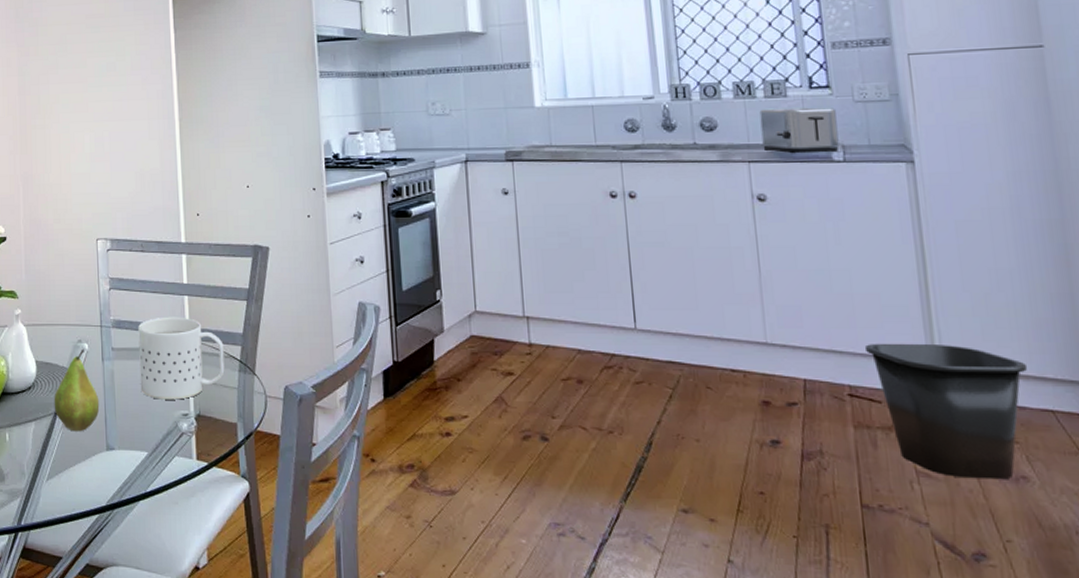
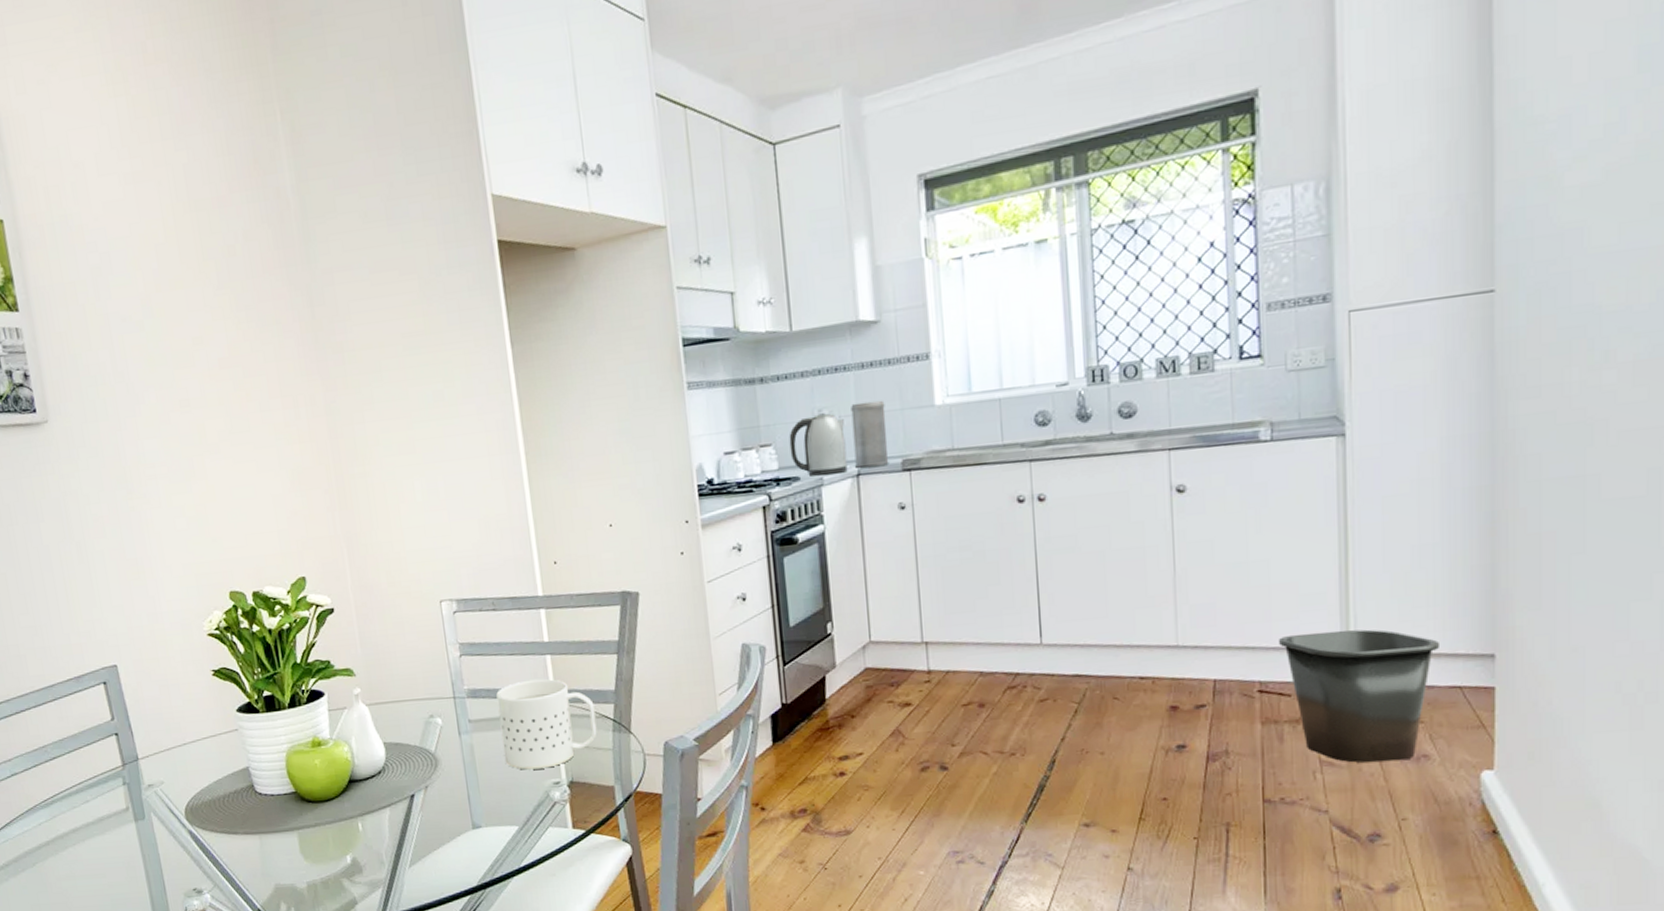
fruit: present [54,349,100,432] -> none [408,724,461,814]
kettle: none [406,106,457,159] -> present [789,413,848,476]
canister: none [460,99,494,156] -> present [851,400,889,468]
toaster: present [759,107,839,154] -> none [1183,380,1267,437]

